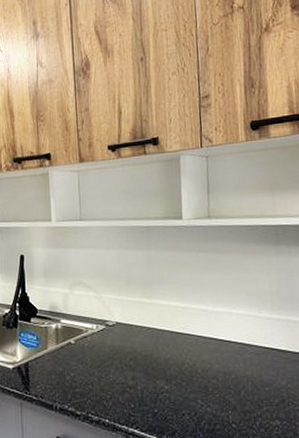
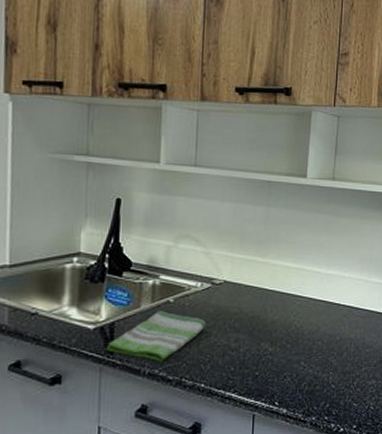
dish towel: none [23,352,105,398] -> present [105,311,206,362]

